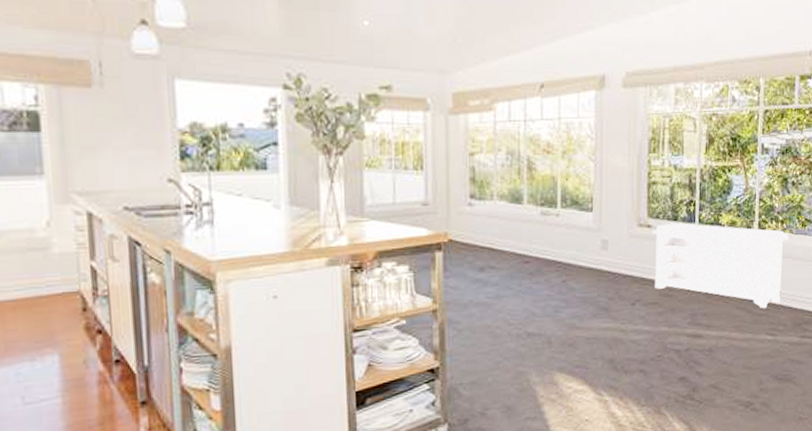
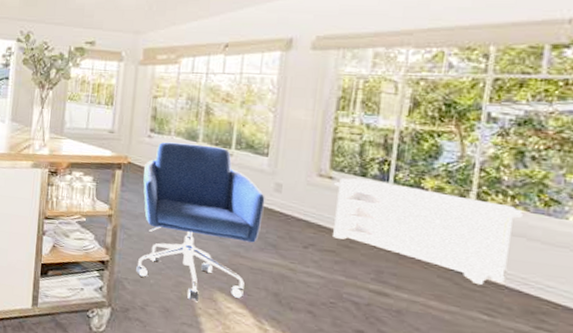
chair: none [467,207,594,390] -> present [136,142,265,301]

